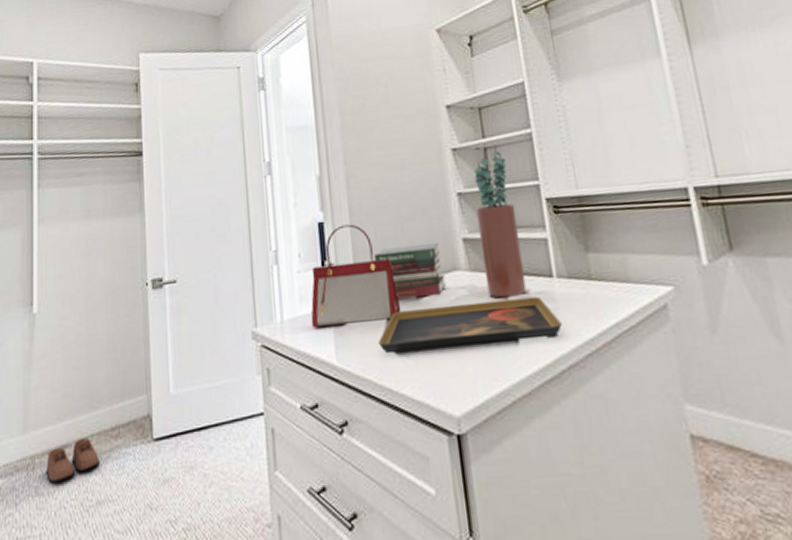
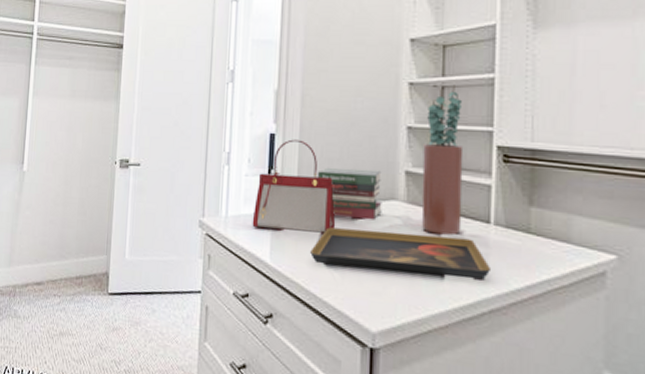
shoe: present [46,438,100,484] -> none [23,280,65,311]

